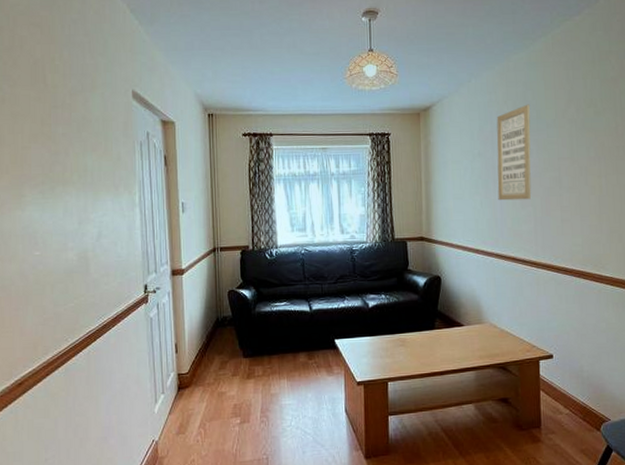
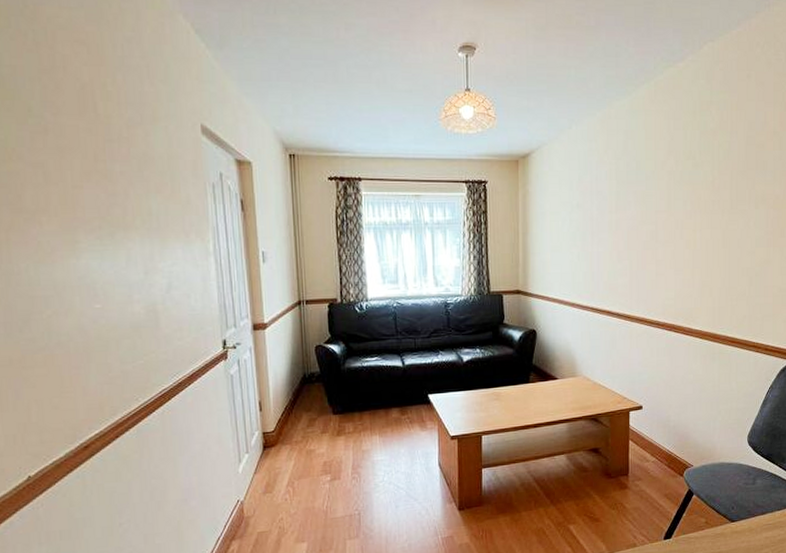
wall art: present [496,104,532,201] -> none [595,154,630,254]

